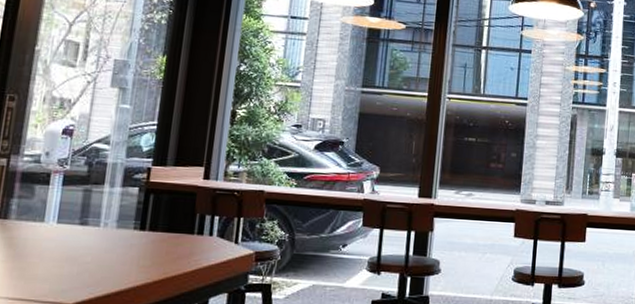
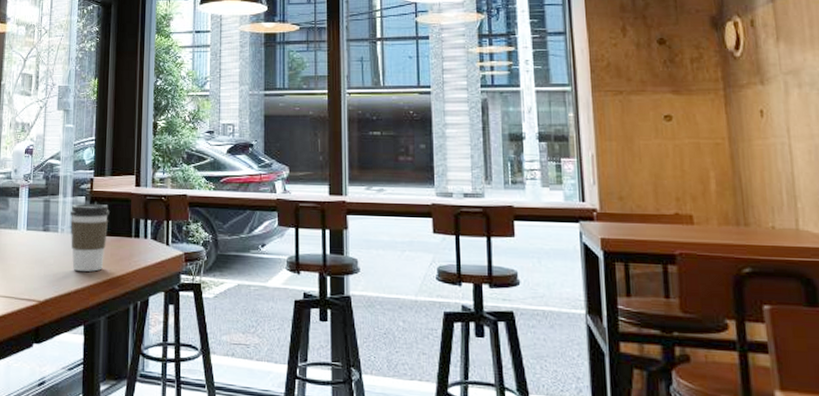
coffee cup: none [115,195,169,271] -> present [70,204,110,272]

